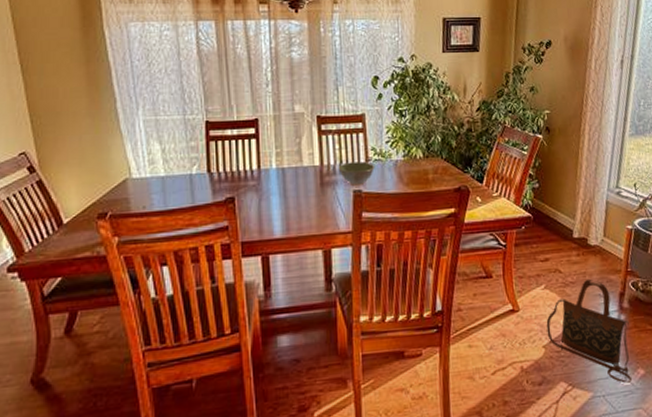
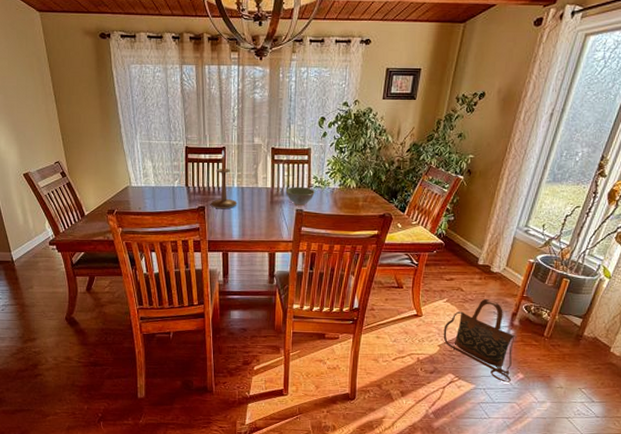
candlestick: none [243,123,278,199] -> present [211,150,238,209]

